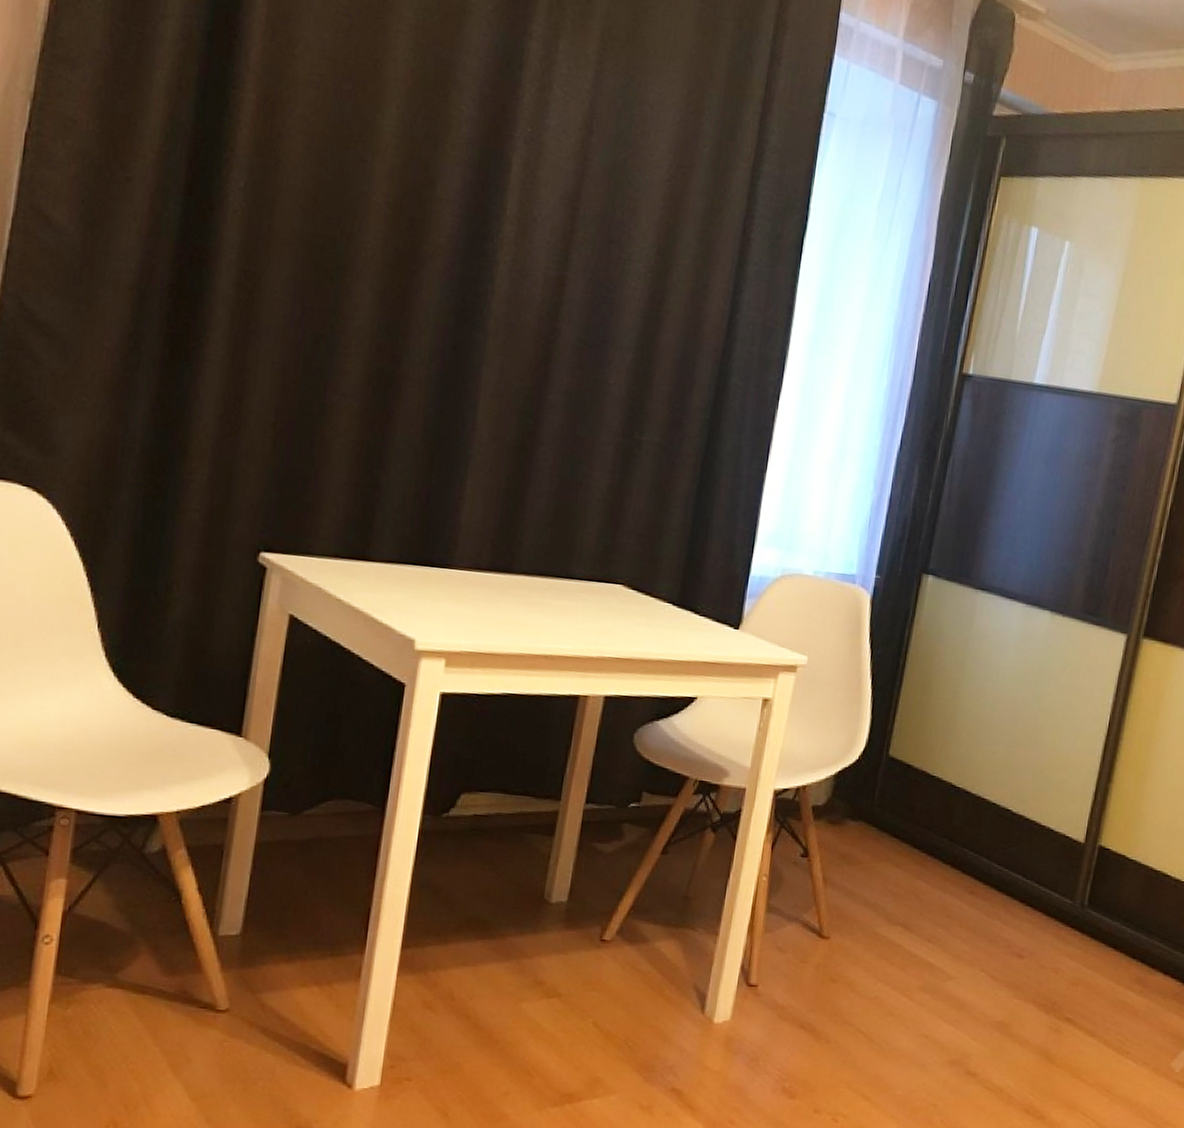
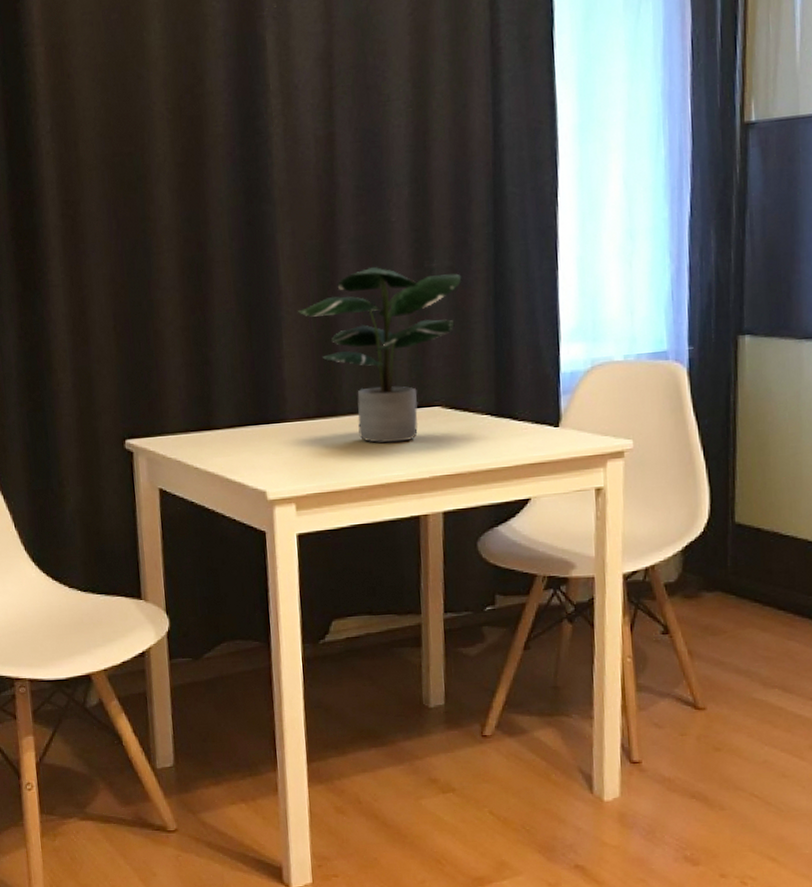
potted plant: none [490,424,670,615] -> present [298,266,462,443]

